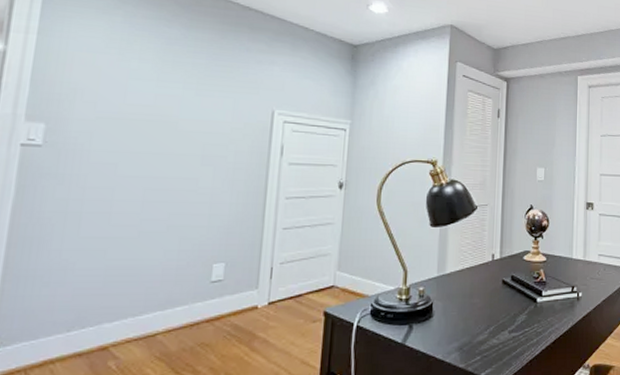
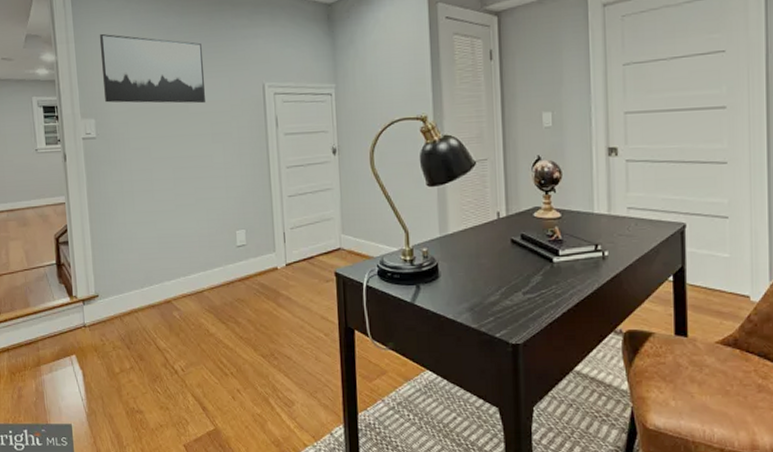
wall art: none [66,30,207,122] -> present [99,33,205,104]

